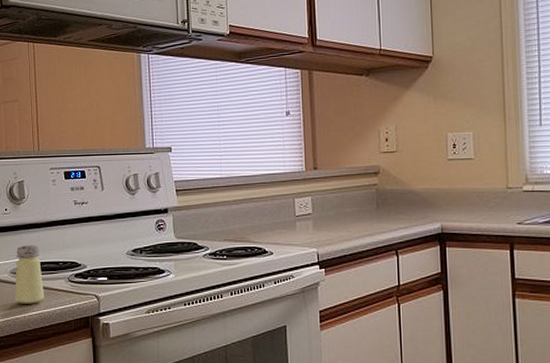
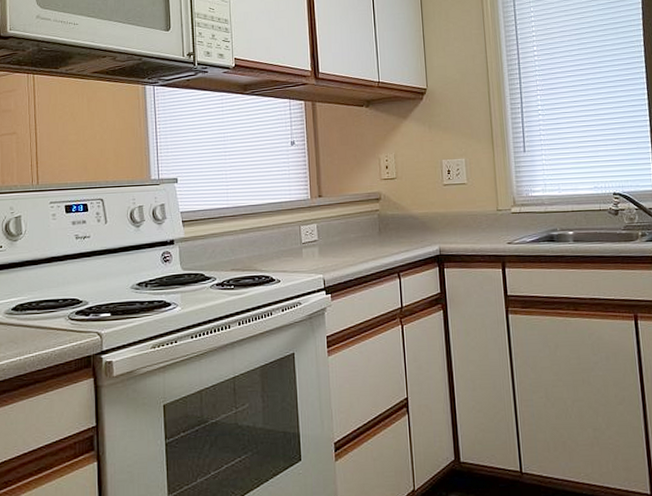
saltshaker: present [15,245,45,304] -> none [9,283,43,346]

